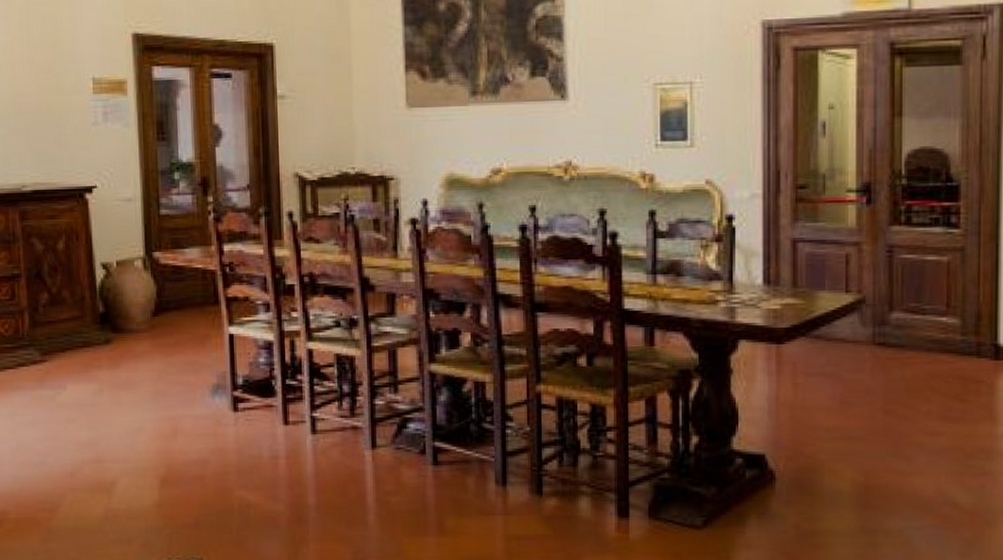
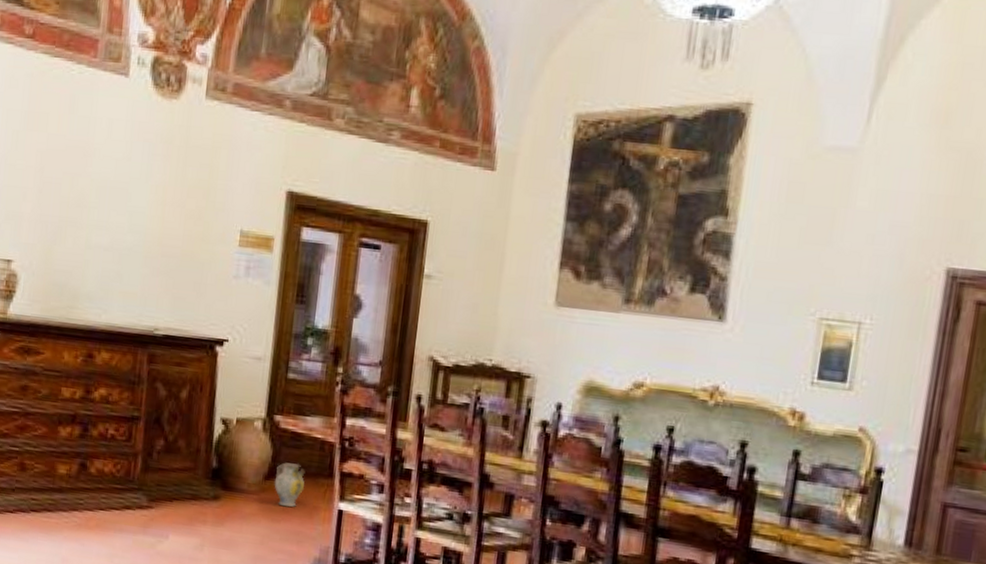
ceramic jug: none [162,295,193,340] -> present [274,462,306,508]

